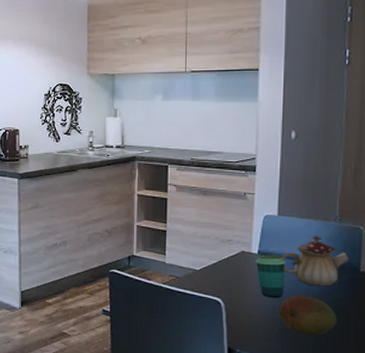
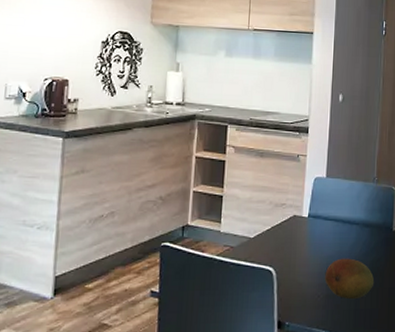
cup: present [255,253,285,298] -> none [305,217,332,262]
teapot: present [281,235,349,287] -> none [328,197,384,248]

